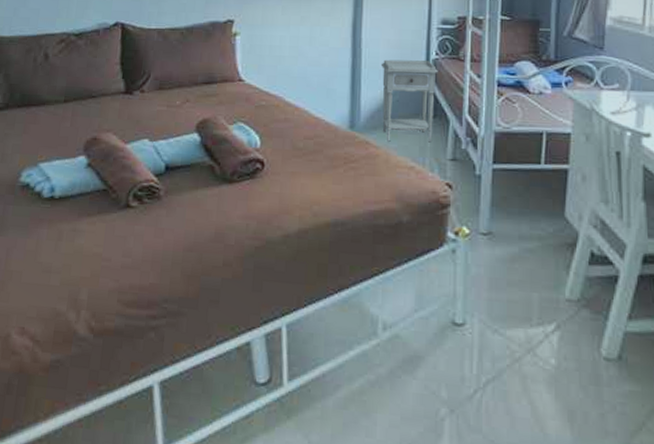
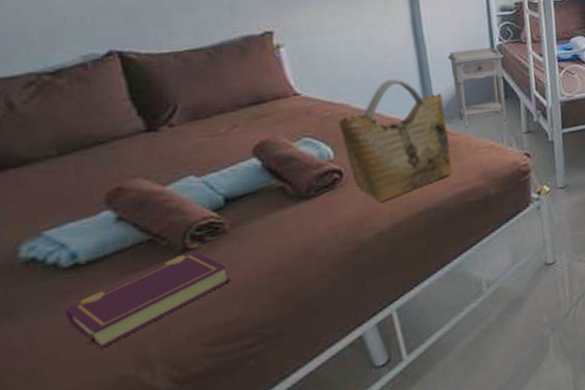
book: none [34,209,154,279] -> present [63,251,232,349]
grocery bag: none [269,79,370,202] -> present [337,79,452,202]

